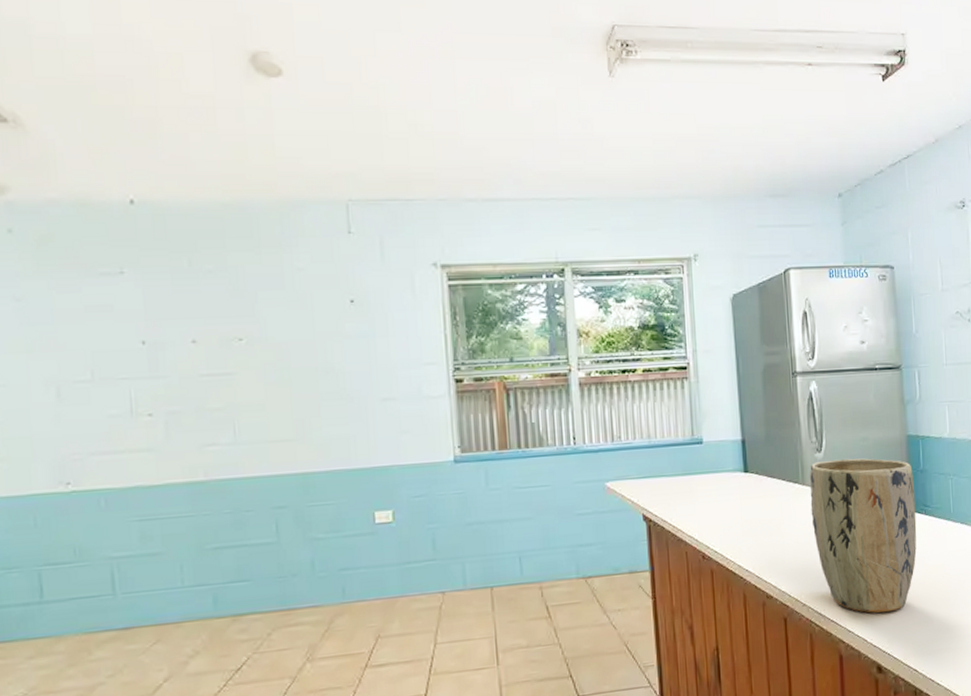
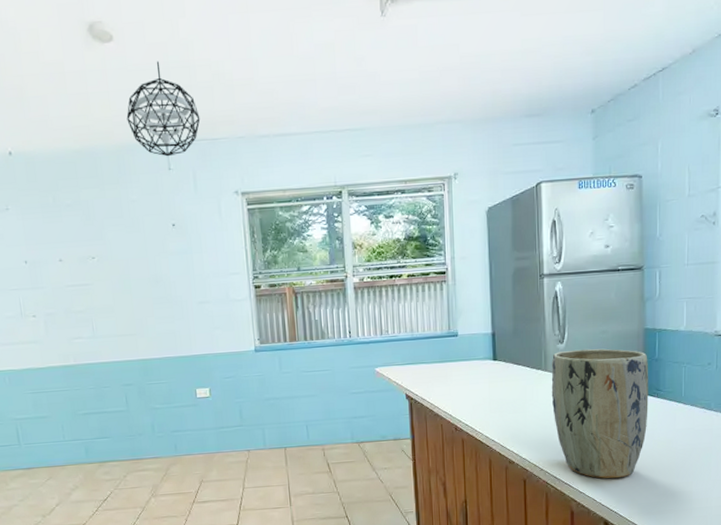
pendant light: none [295,103,392,218] -> present [126,61,201,157]

